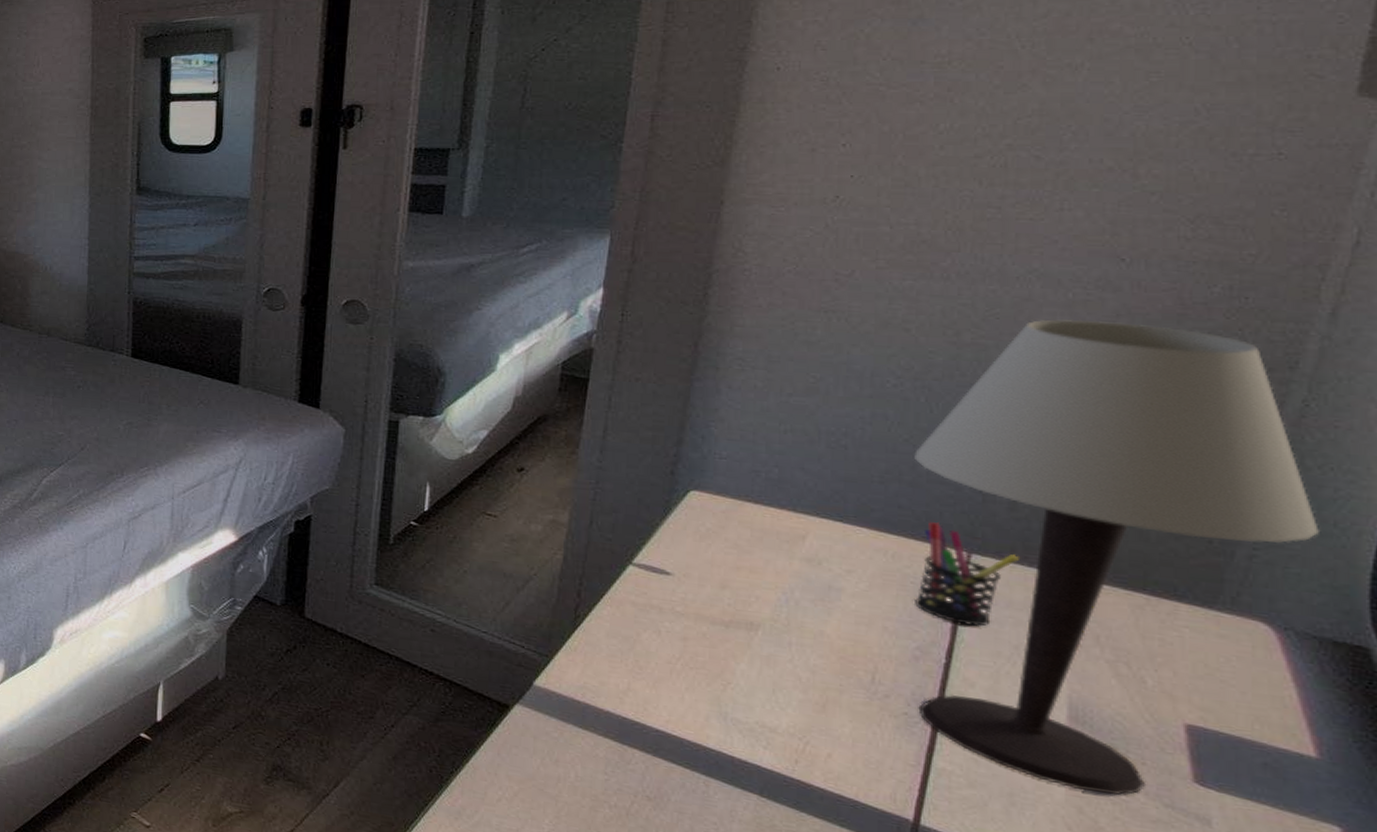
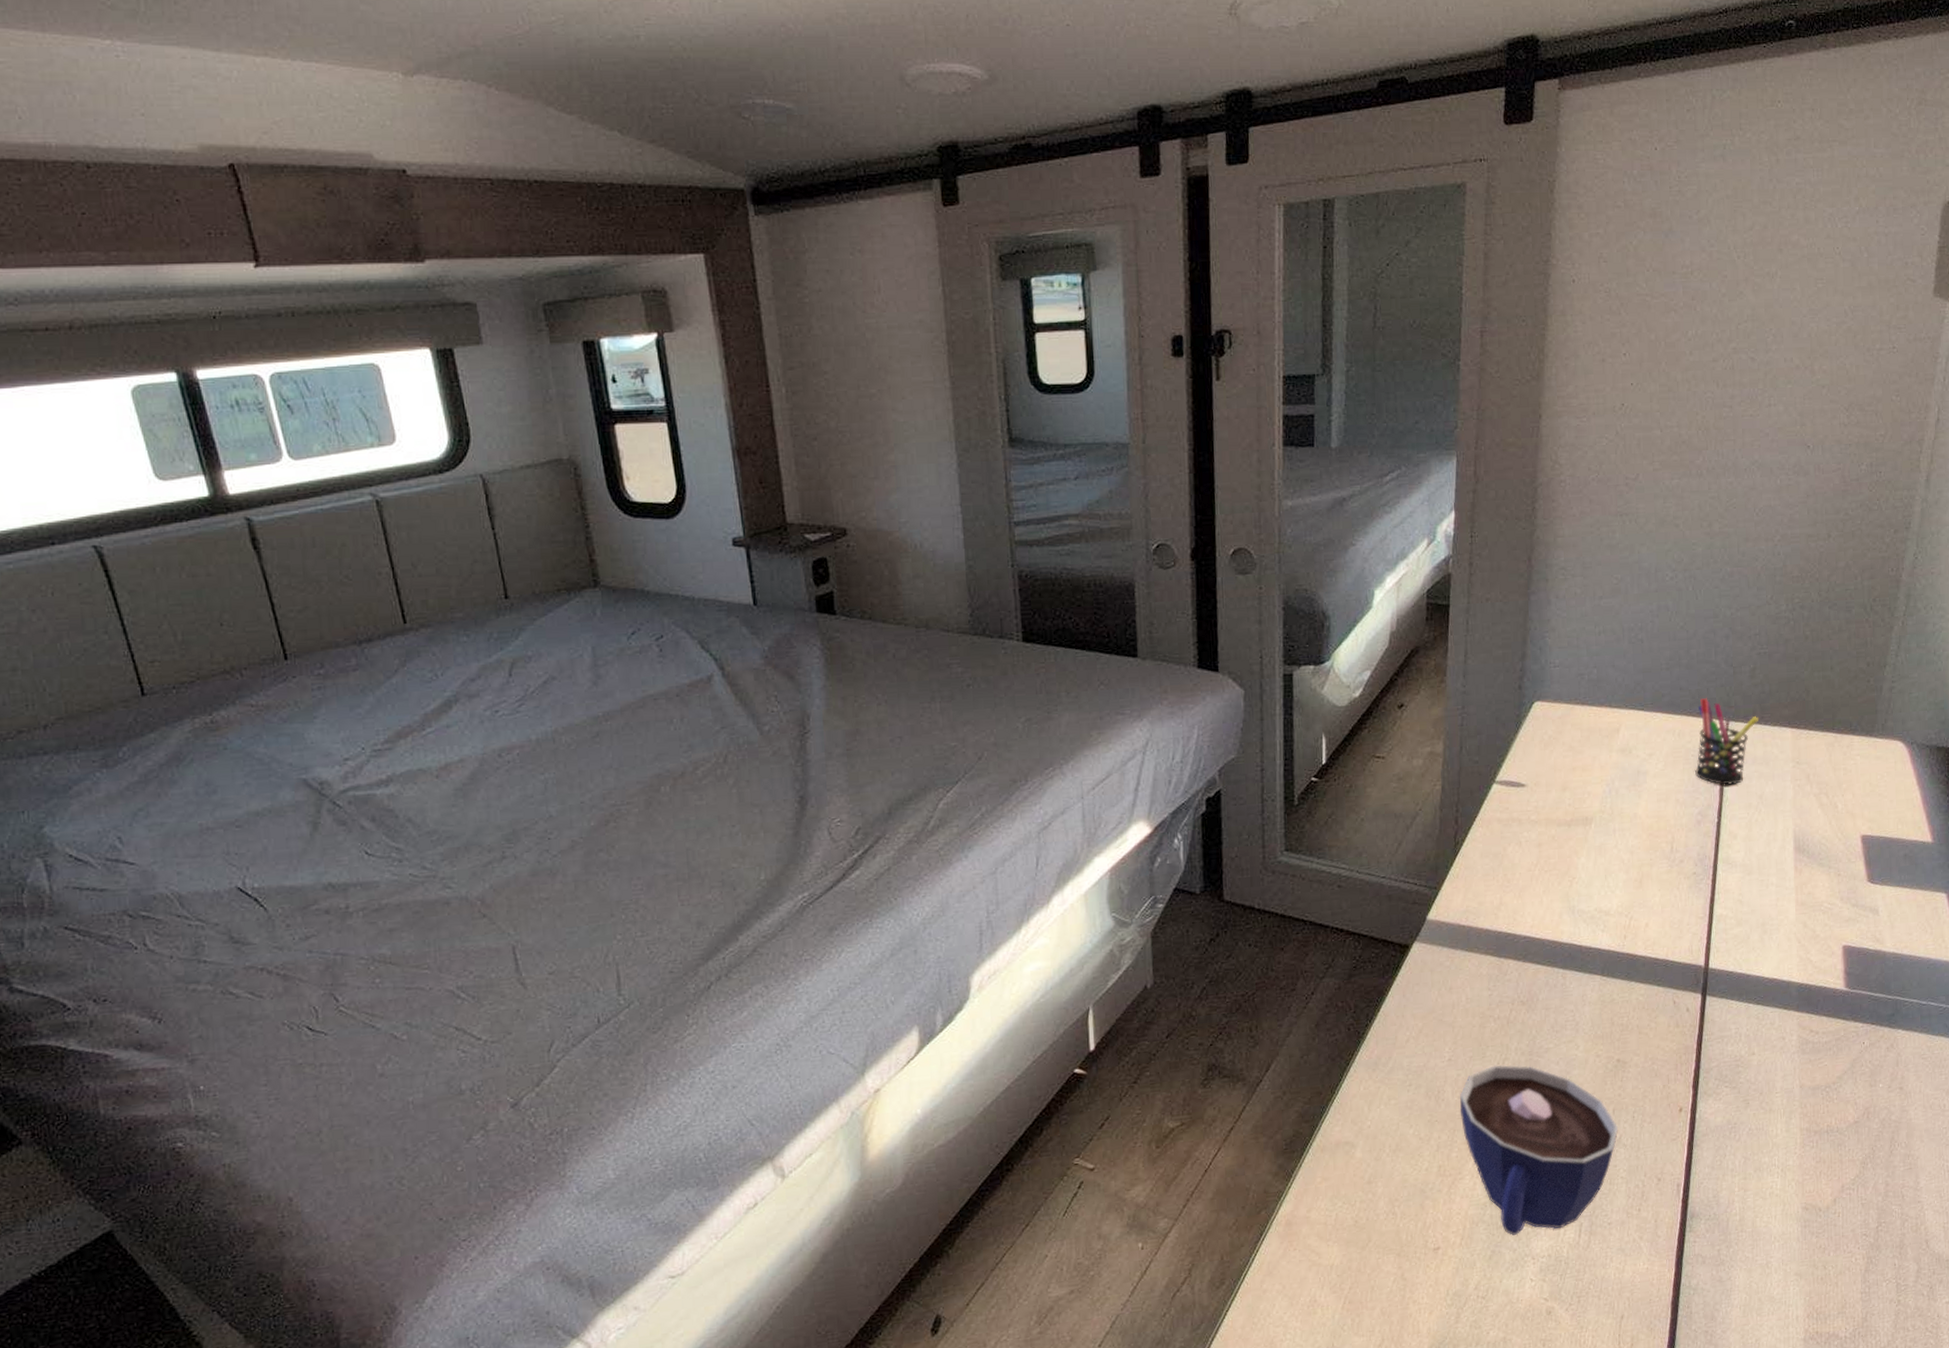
table lamp: present [914,319,1319,796] -> none [1688,501,1927,908]

